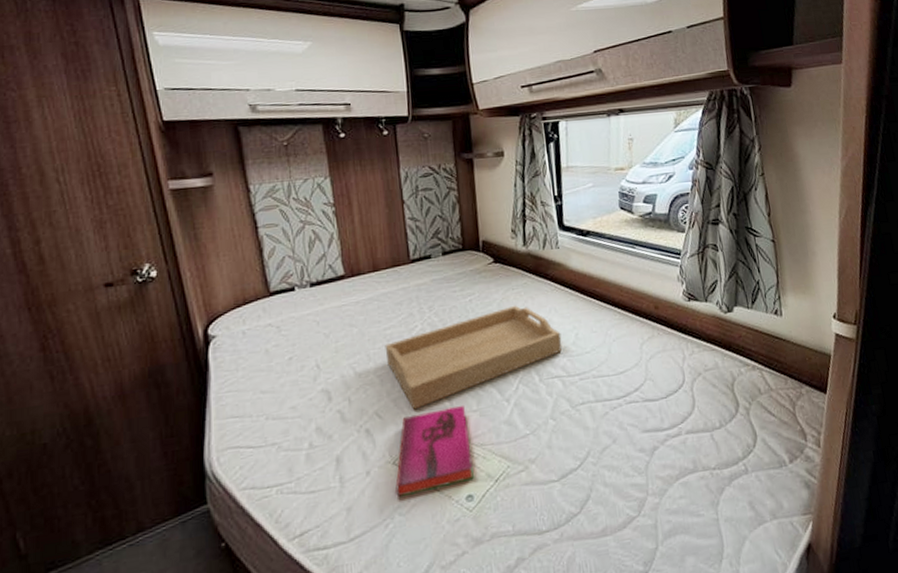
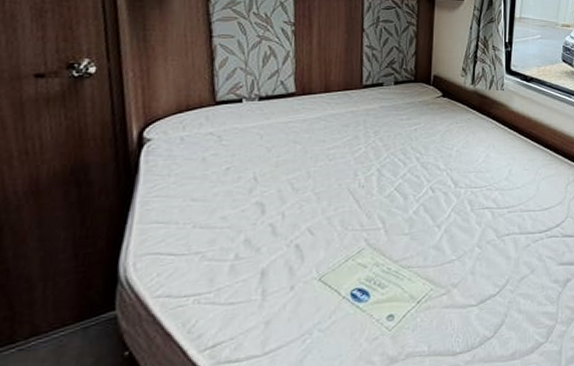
serving tray: present [385,305,562,410] -> none [326,138,496,229]
hardback book: present [394,404,474,498] -> none [316,227,398,314]

